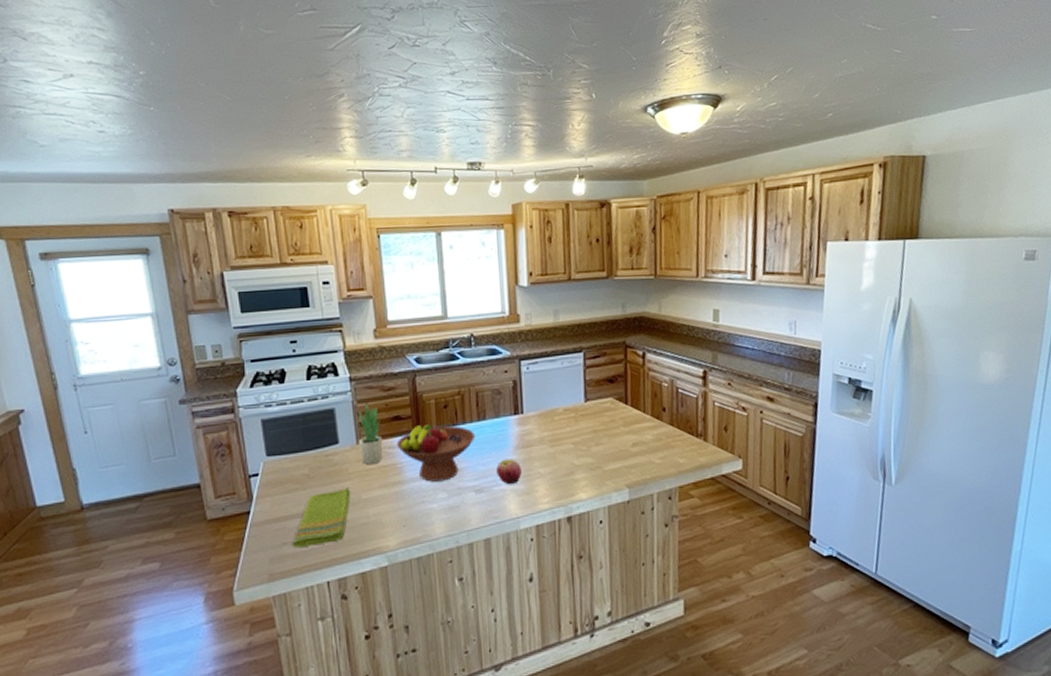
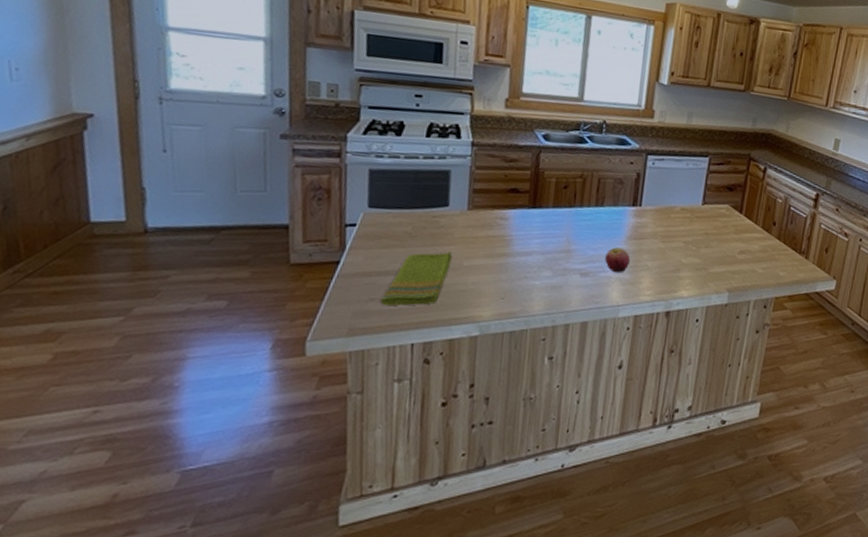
potted plant: present [356,403,383,464] -> none [469,170,497,233]
fruit bowl: present [396,425,476,482] -> none [508,201,591,260]

